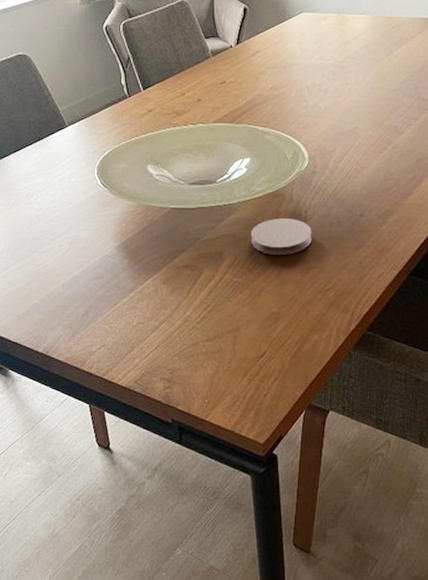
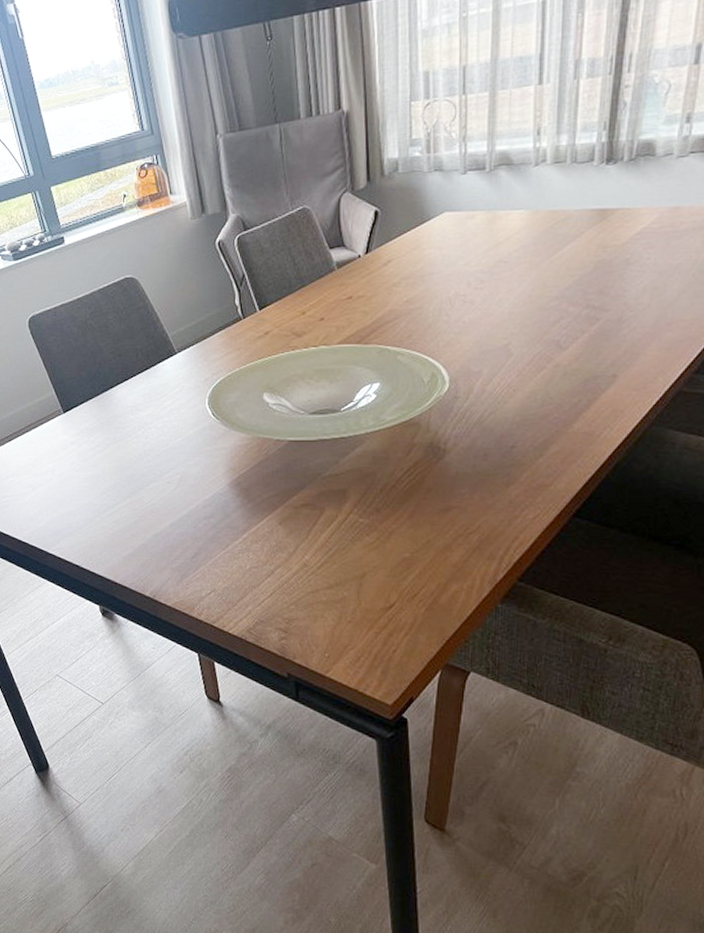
coaster: present [251,217,312,255] -> none [380,450,452,493]

